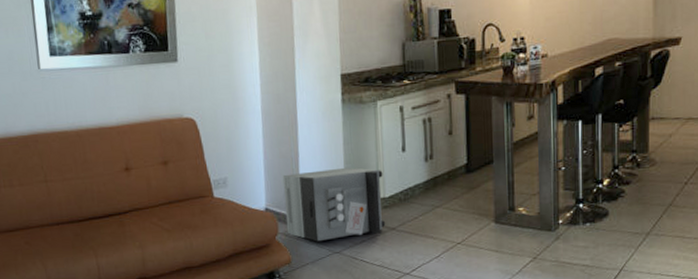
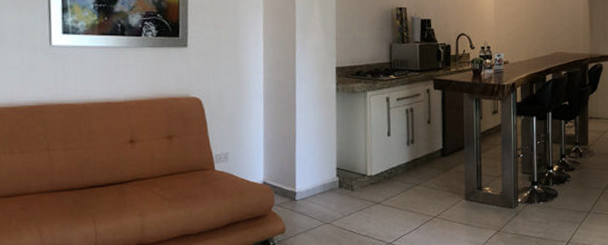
safe: present [282,167,386,242] -> none [280,147,372,213]

